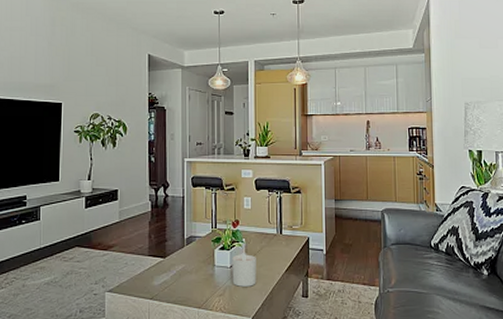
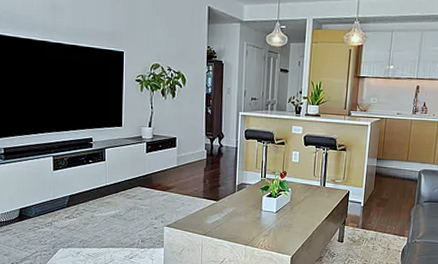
candle: present [232,253,256,287] -> none [277,201,300,230]

